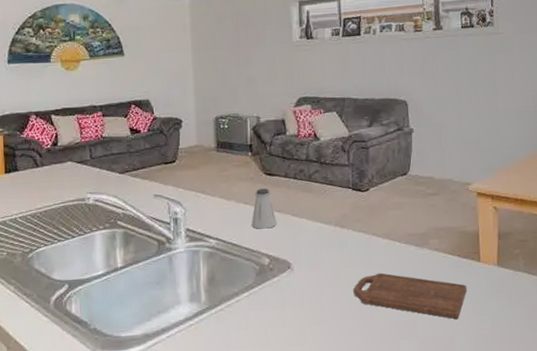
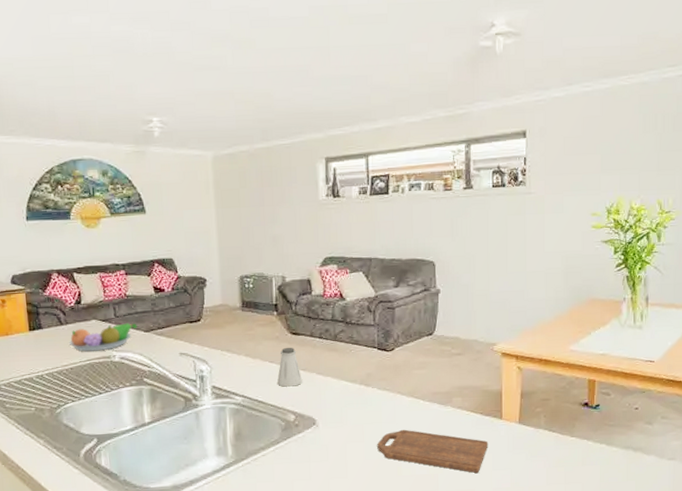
fruit bowl: none [43,165,113,194] -> present [68,323,137,352]

